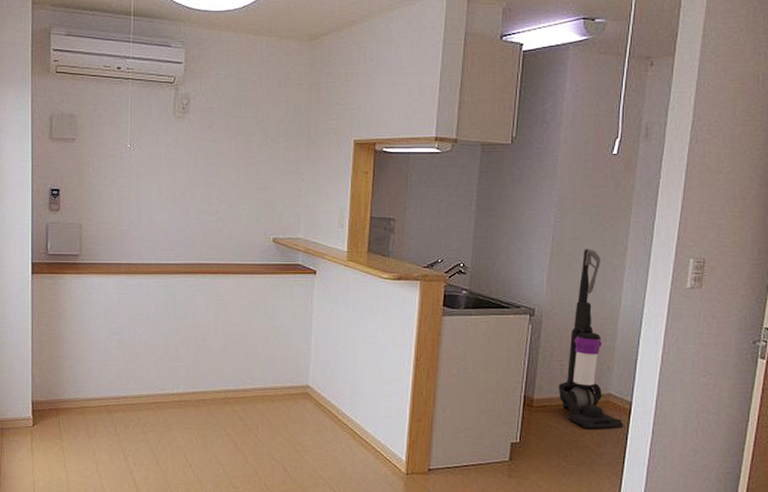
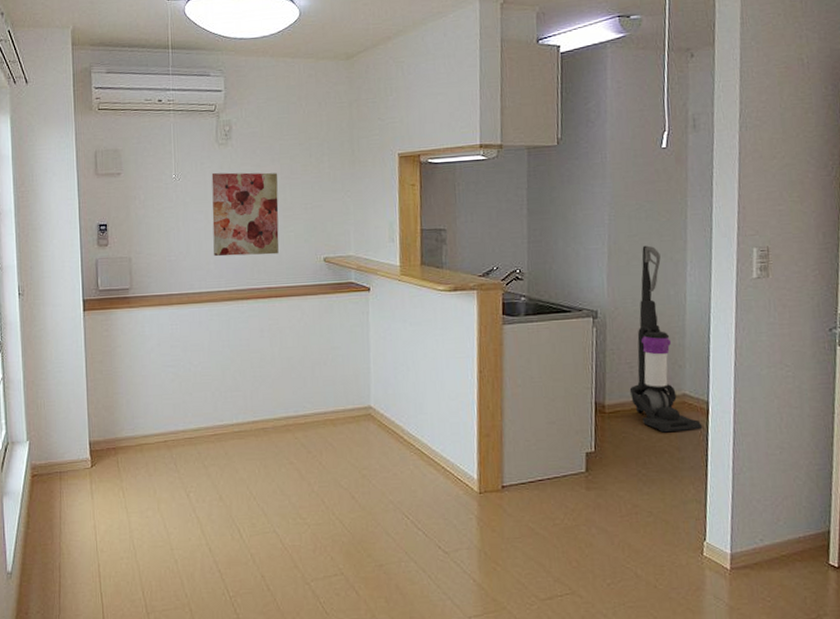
wall art: none [165,145,233,232] -> present [211,172,279,257]

